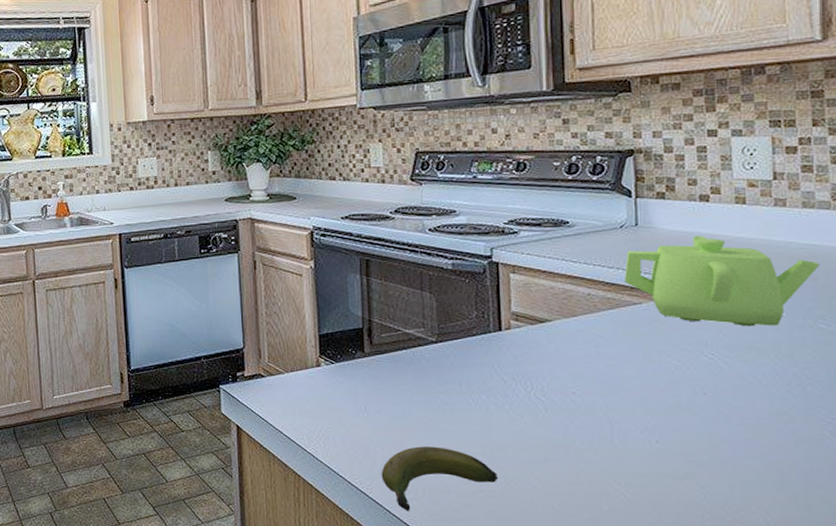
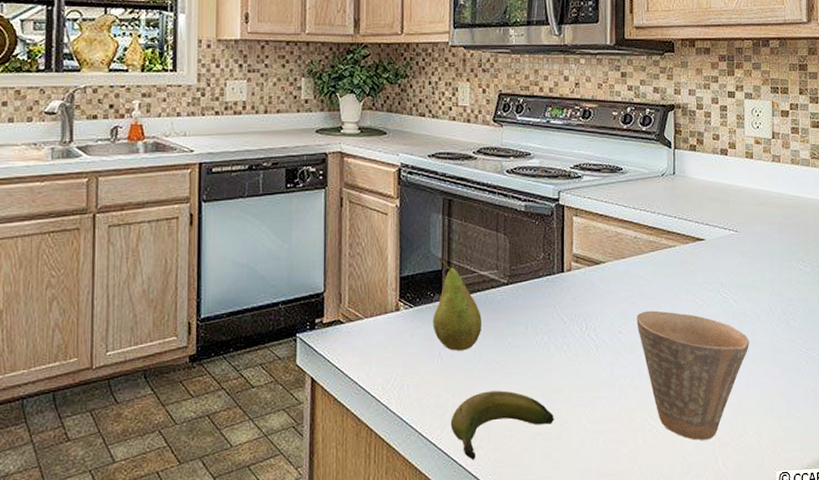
fruit: none [356,316,410,406] -> present [433,257,482,351]
cup: none [594,371,748,511] -> present [636,310,749,440]
teapot: present [624,235,820,327] -> none [663,185,801,268]

